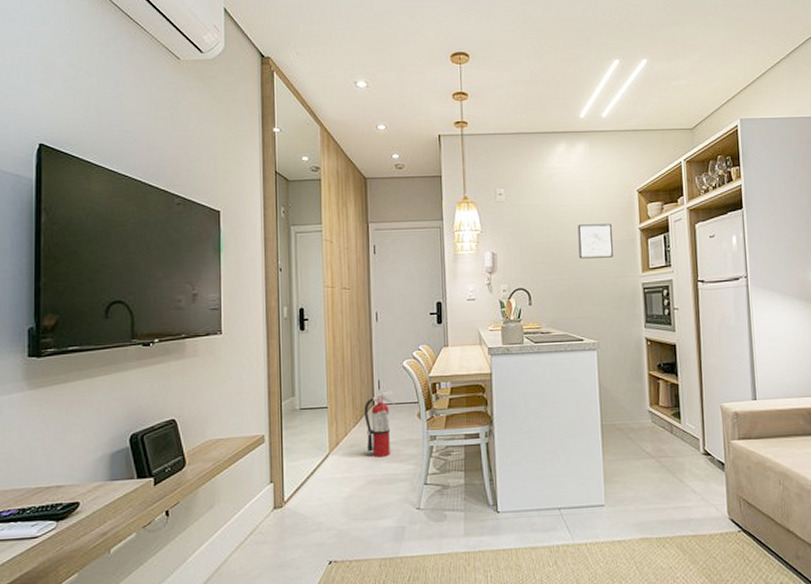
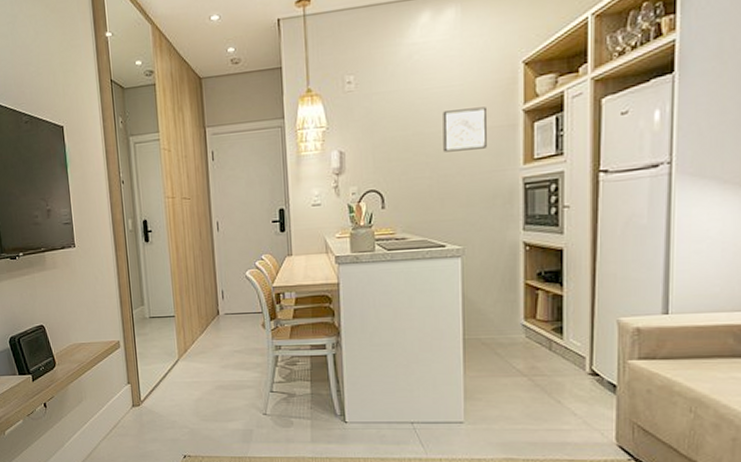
fire extinguisher: present [364,391,395,457] -> none [209,301,240,364]

